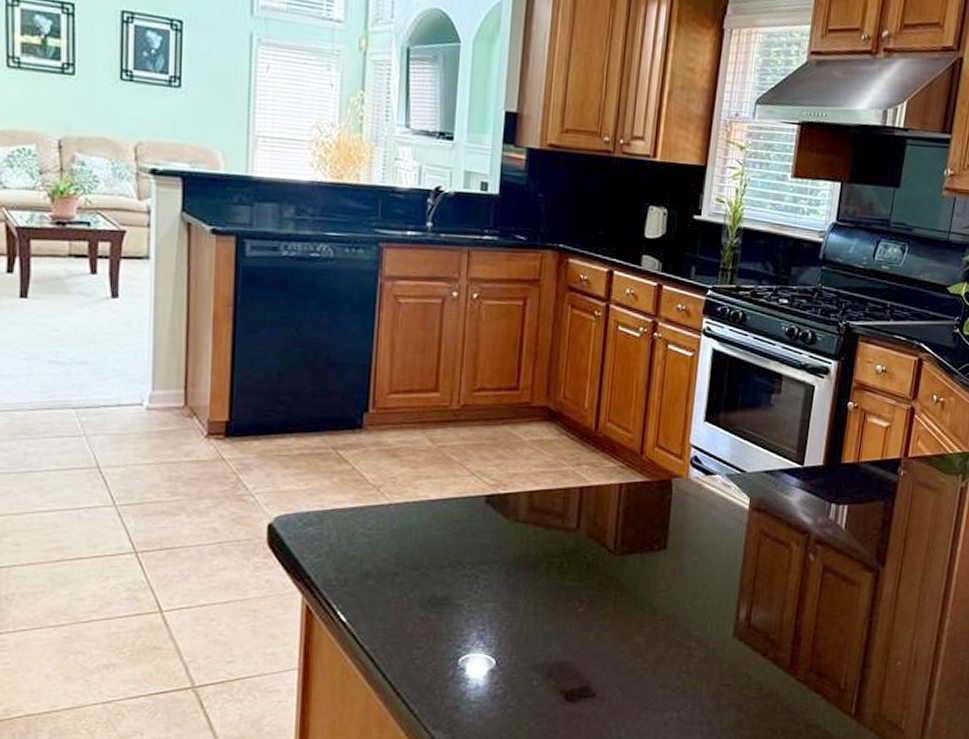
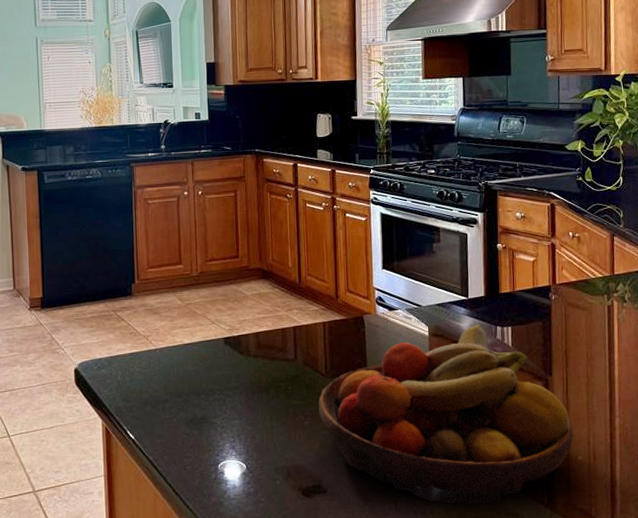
fruit bowl: none [599,499,898,714] -> present [318,324,573,504]

